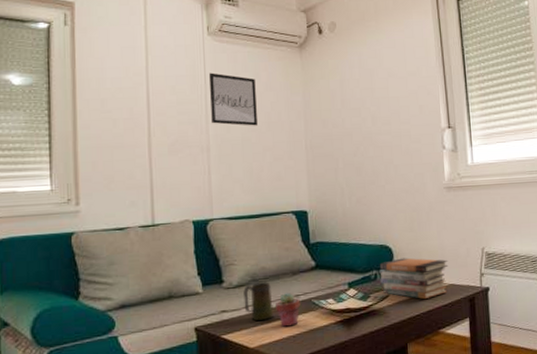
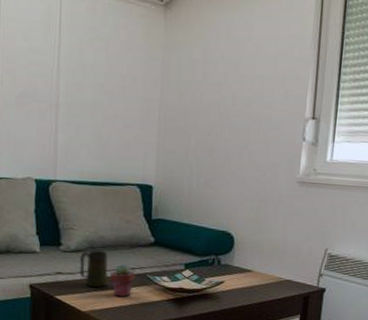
wall art: present [209,72,257,126] -> none [63,22,113,88]
book stack: present [379,258,449,300] -> none [217,247,289,291]

